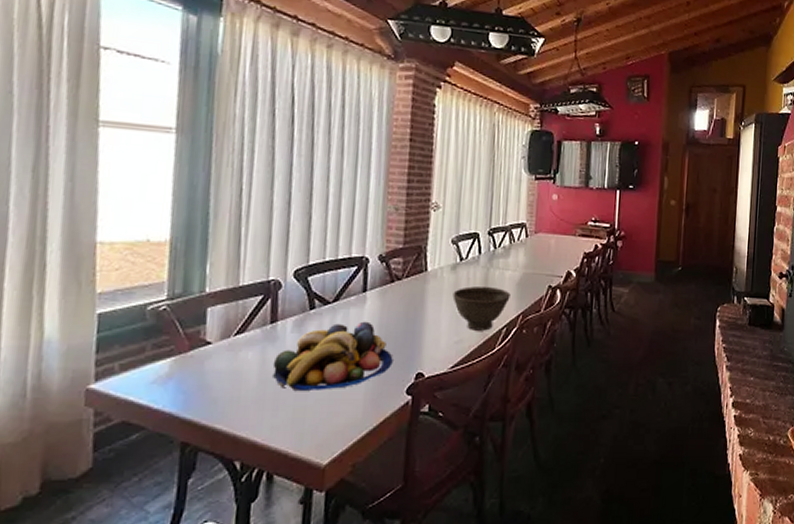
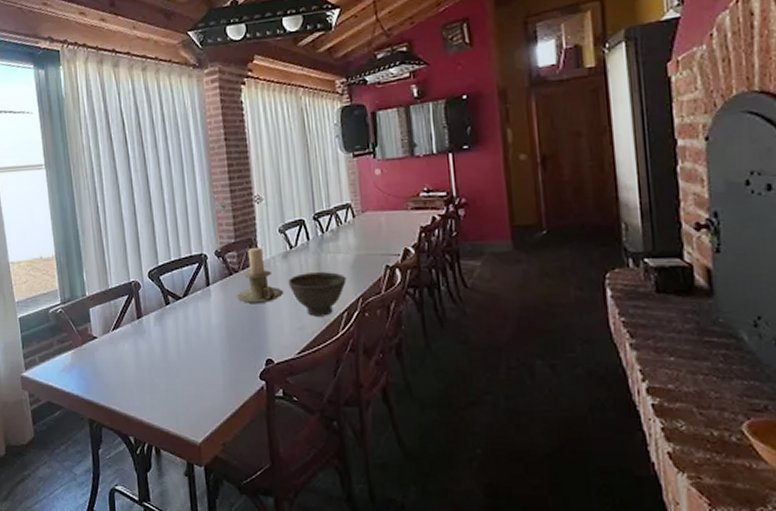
fruit bowl: present [271,321,393,390] -> none [144,313,243,376]
candle holder: none [395,255,447,315] -> present [236,247,284,304]

